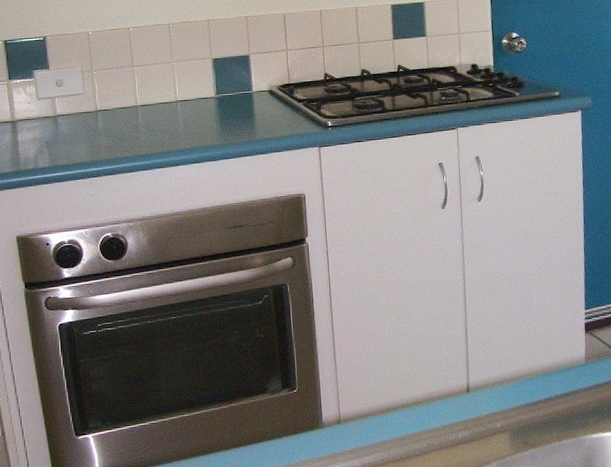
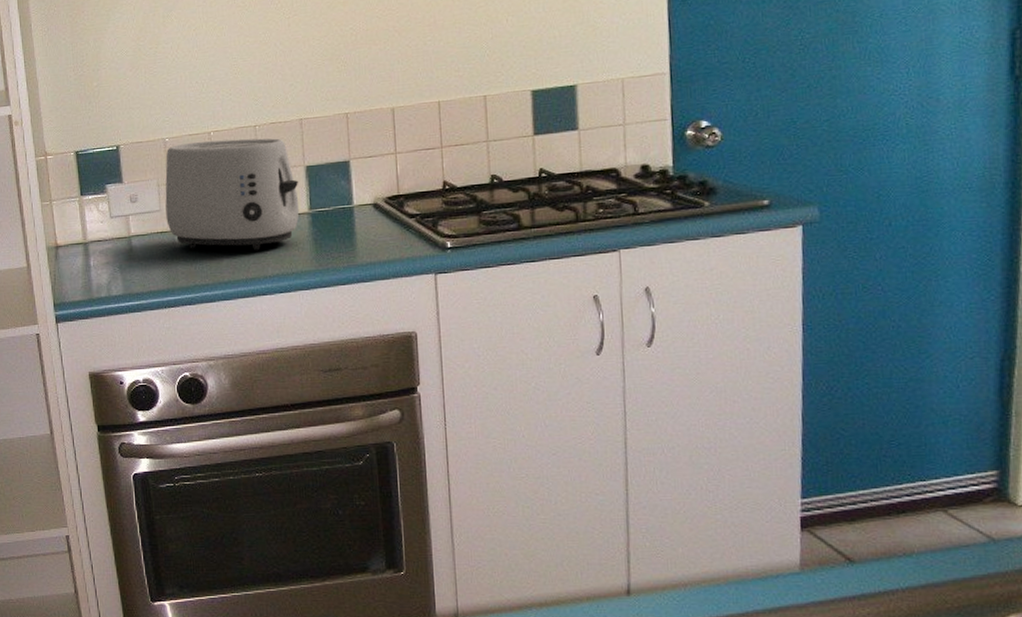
toaster: none [88,34,208,129] -> present [165,138,300,251]

